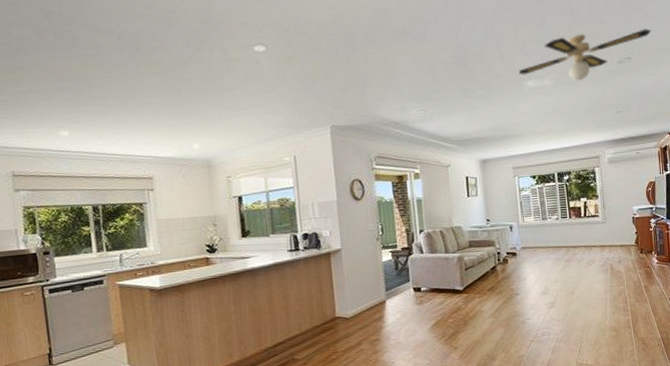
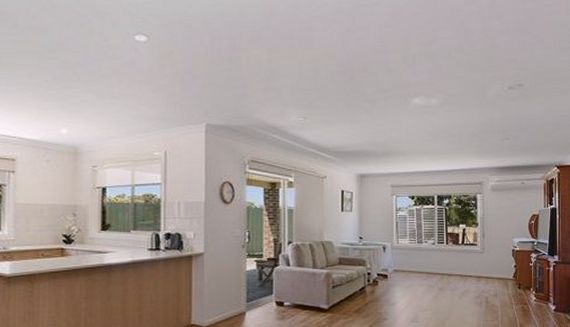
ceiling fan: present [518,29,651,81] -> none [405,56,545,103]

